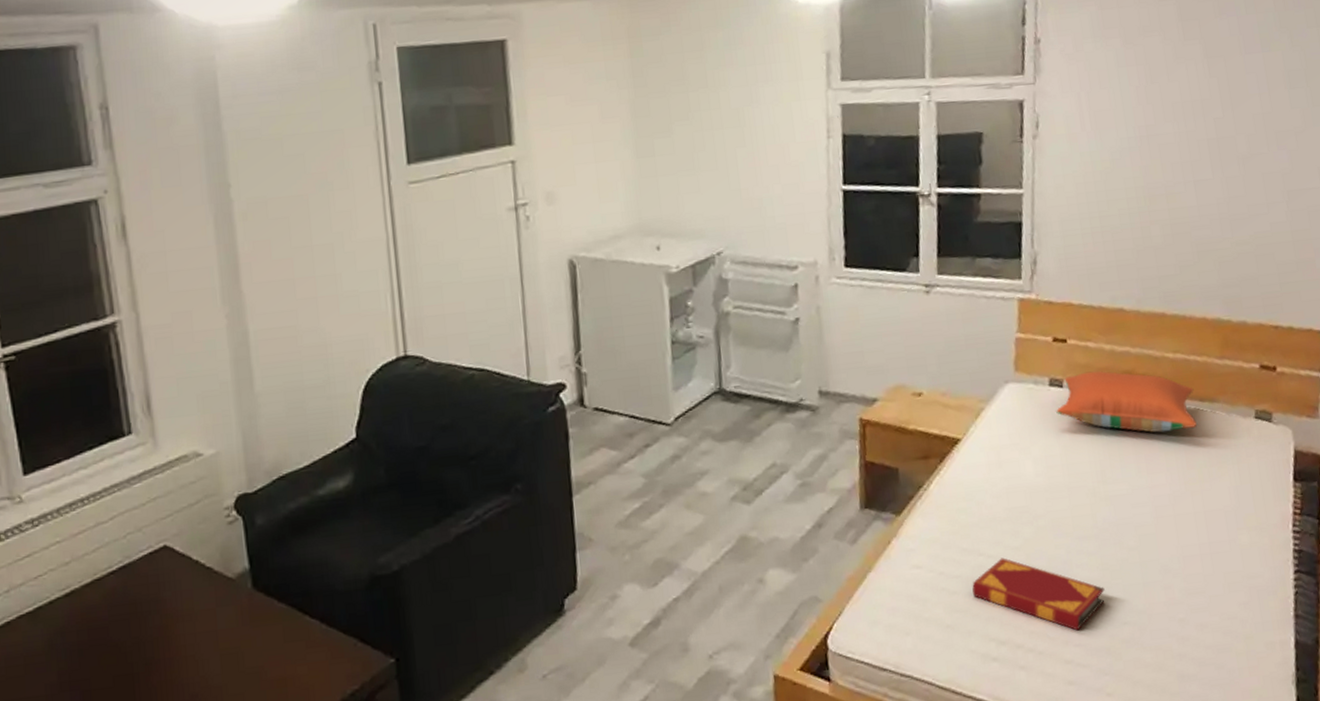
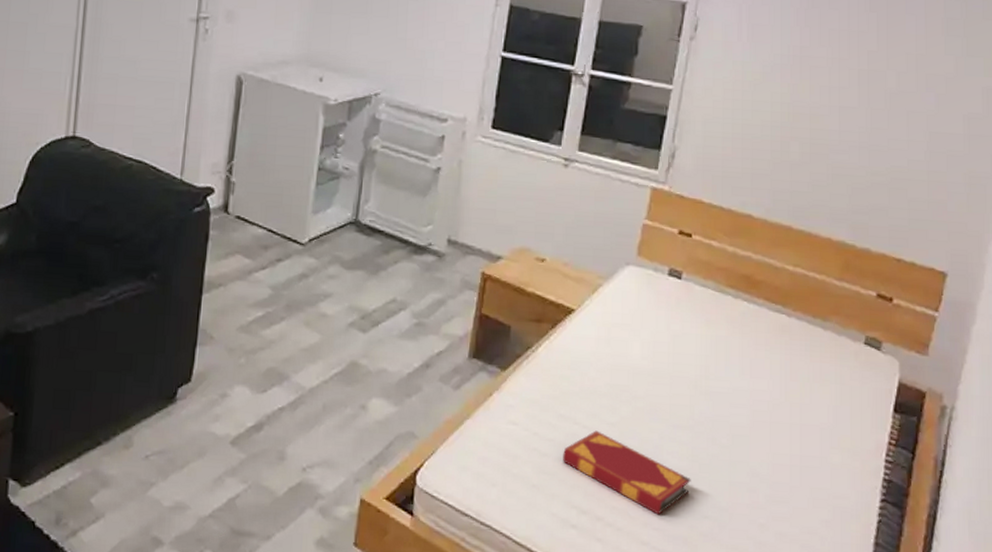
pillow: present [1056,371,1197,433] -> none [671,268,808,341]

